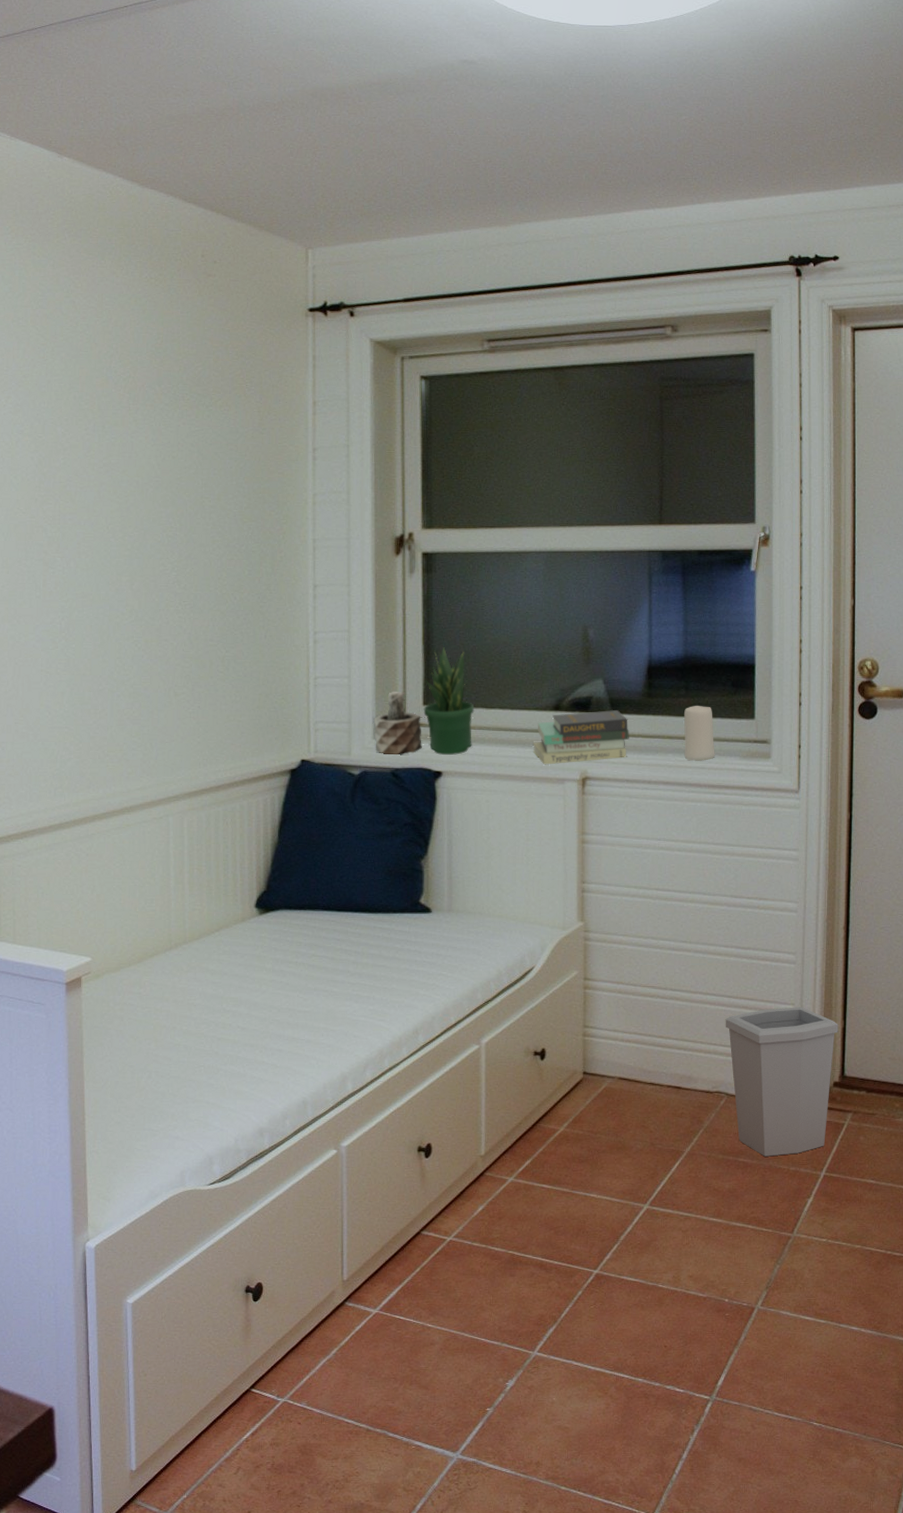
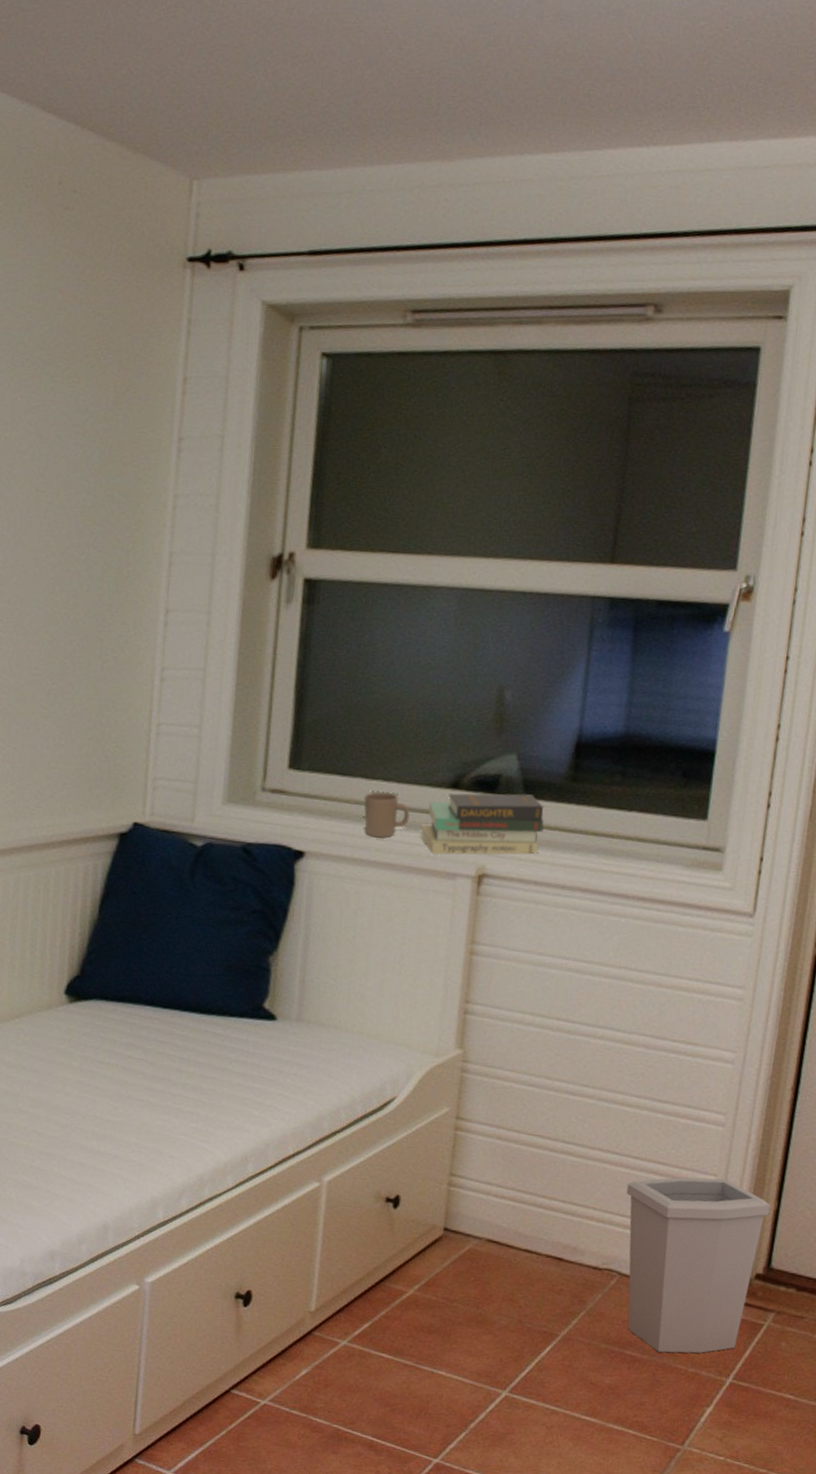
succulent plant: present [373,691,422,755] -> none [224,747,284,827]
planter: present [423,647,475,755] -> none [288,699,352,833]
mug: none [486,719,523,755] -> present [364,792,410,839]
candle: present [684,705,715,761] -> none [611,796,654,867]

